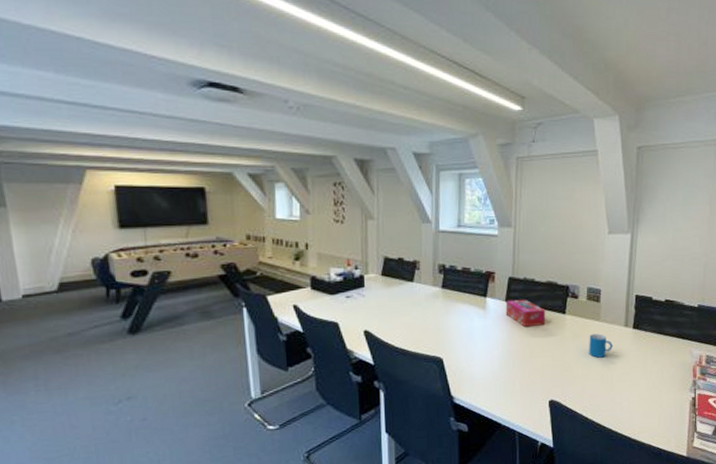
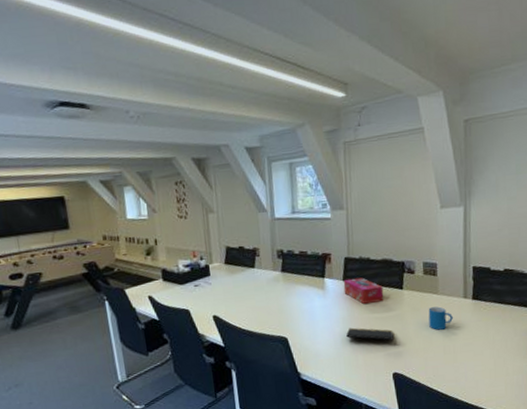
notepad: none [505,351,554,366] -> present [346,327,395,341]

